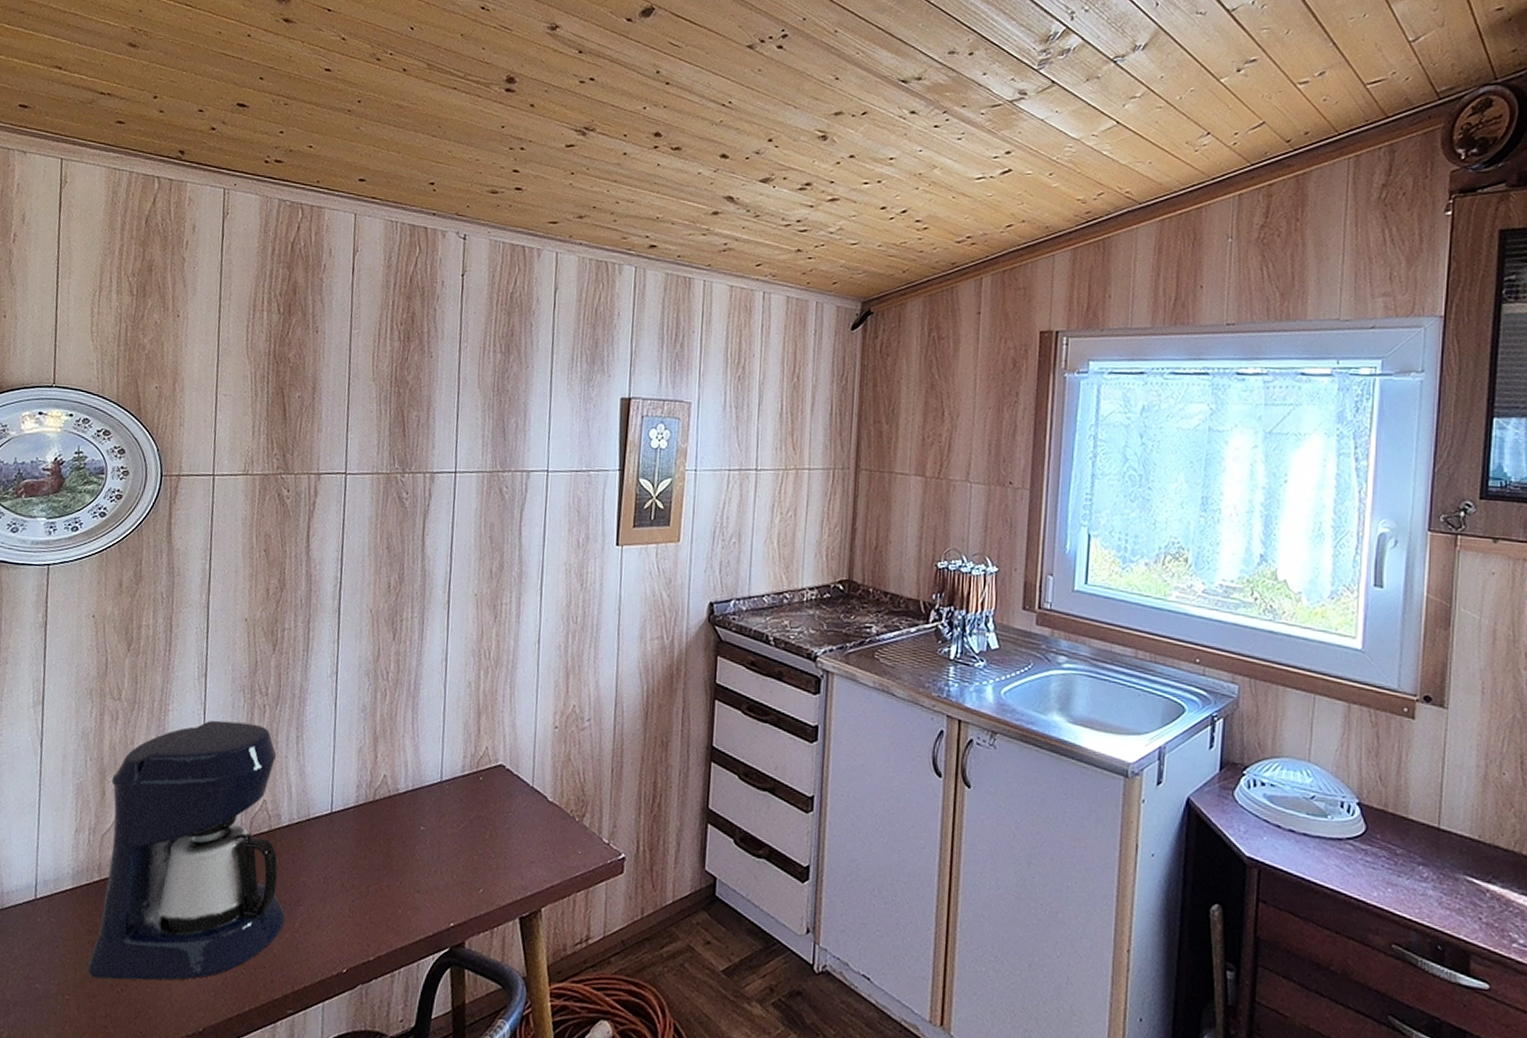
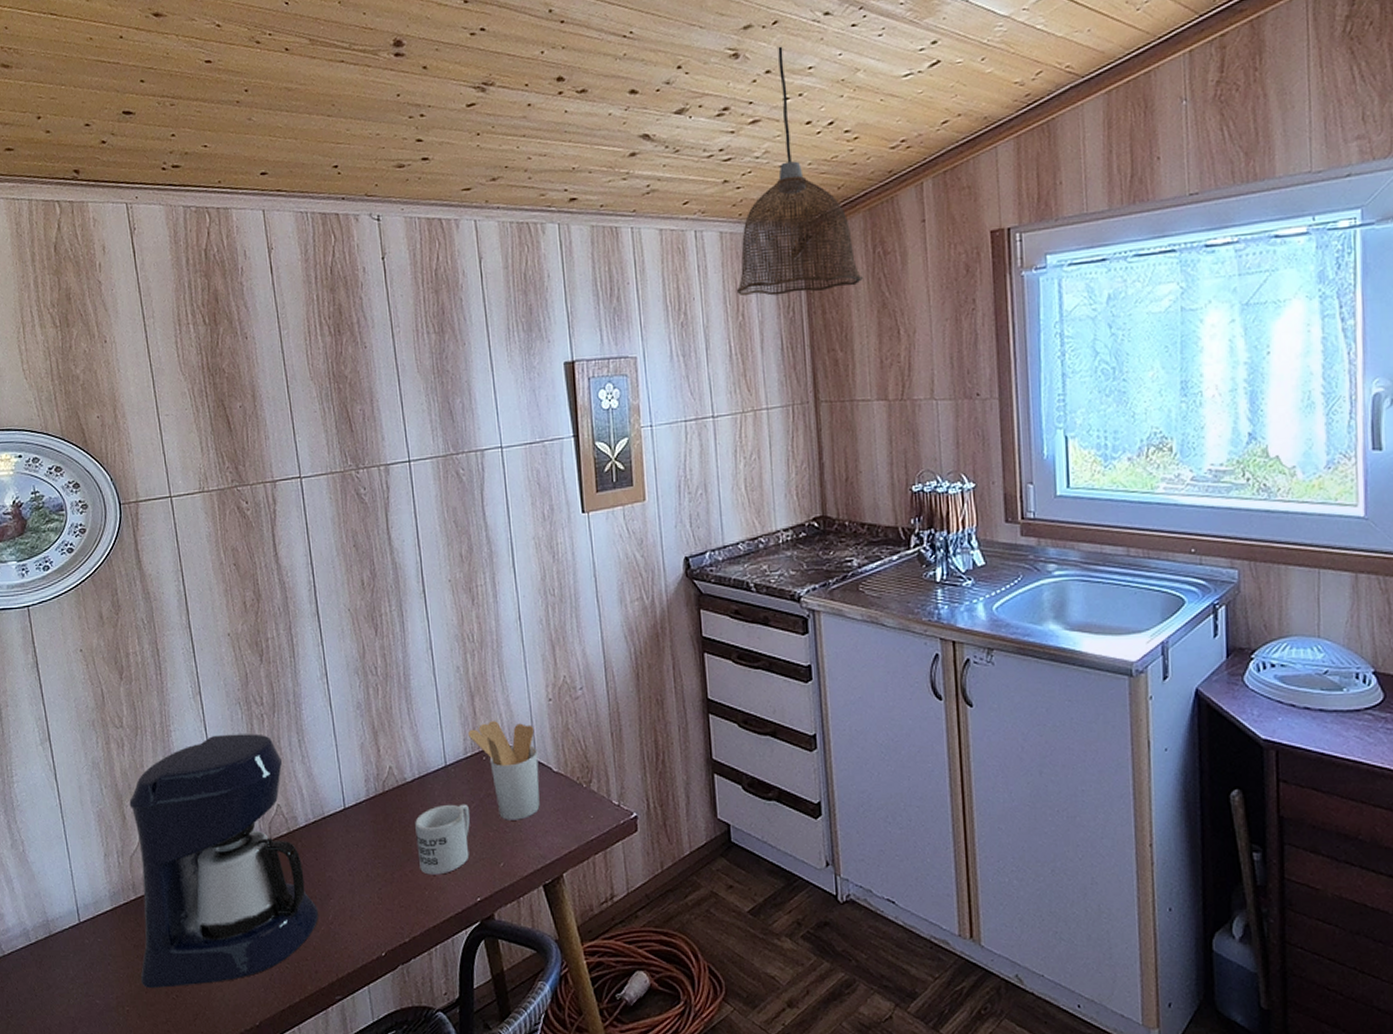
mug: none [397,821,457,894] -> present [415,804,470,875]
utensil holder: none [468,741,536,847] -> present [467,721,540,820]
pendant lamp: none [796,135,916,366] -> present [737,46,863,297]

